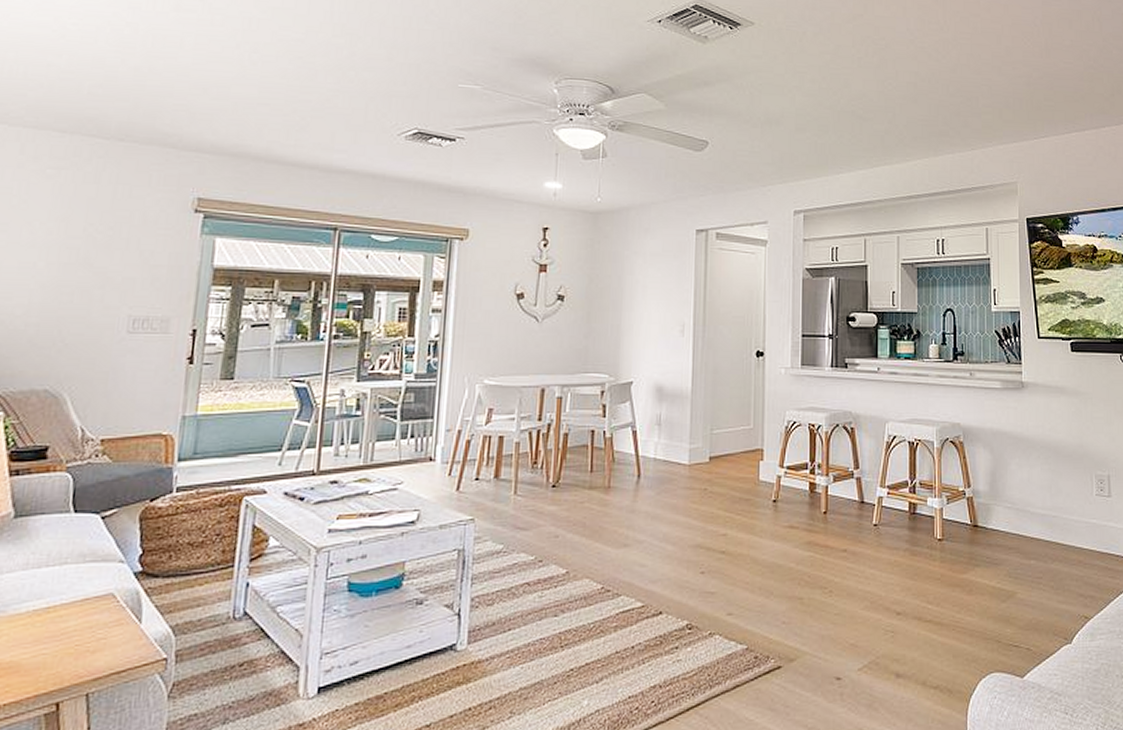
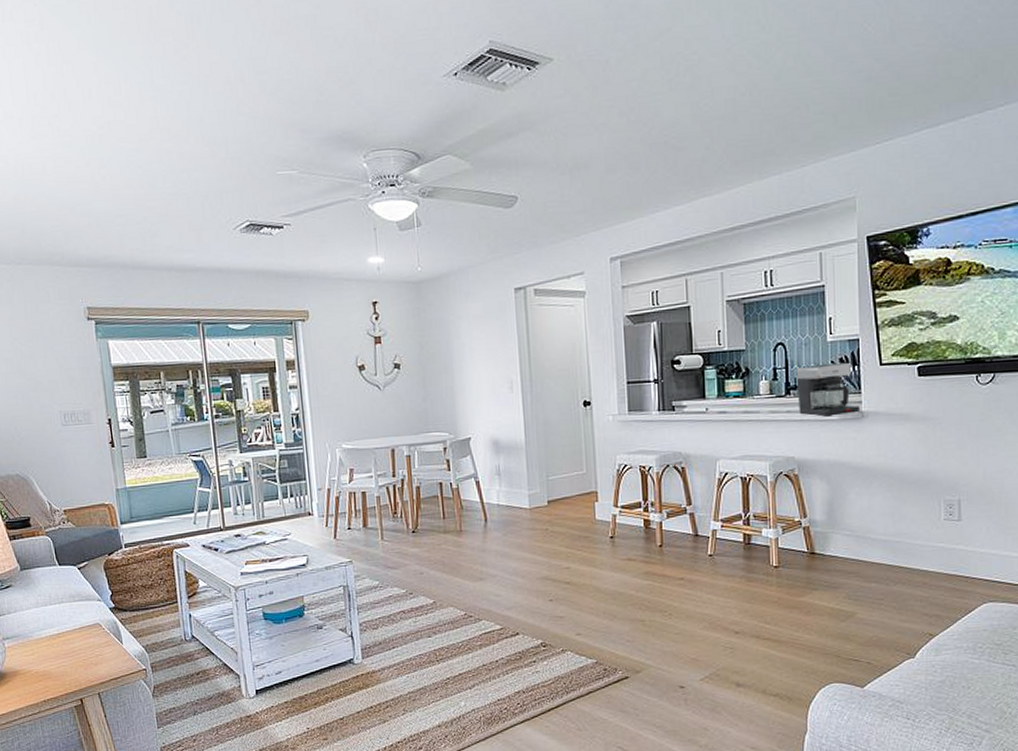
coffee maker: none [963,332,1021,385] -> present [796,362,861,417]

